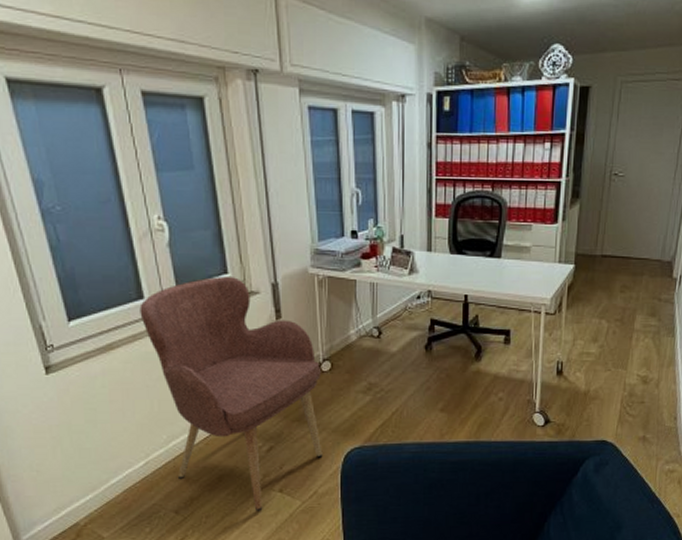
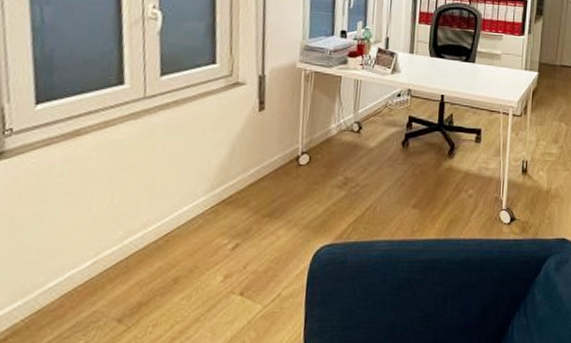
armchair: present [139,277,323,511] -> none [116,66,298,318]

